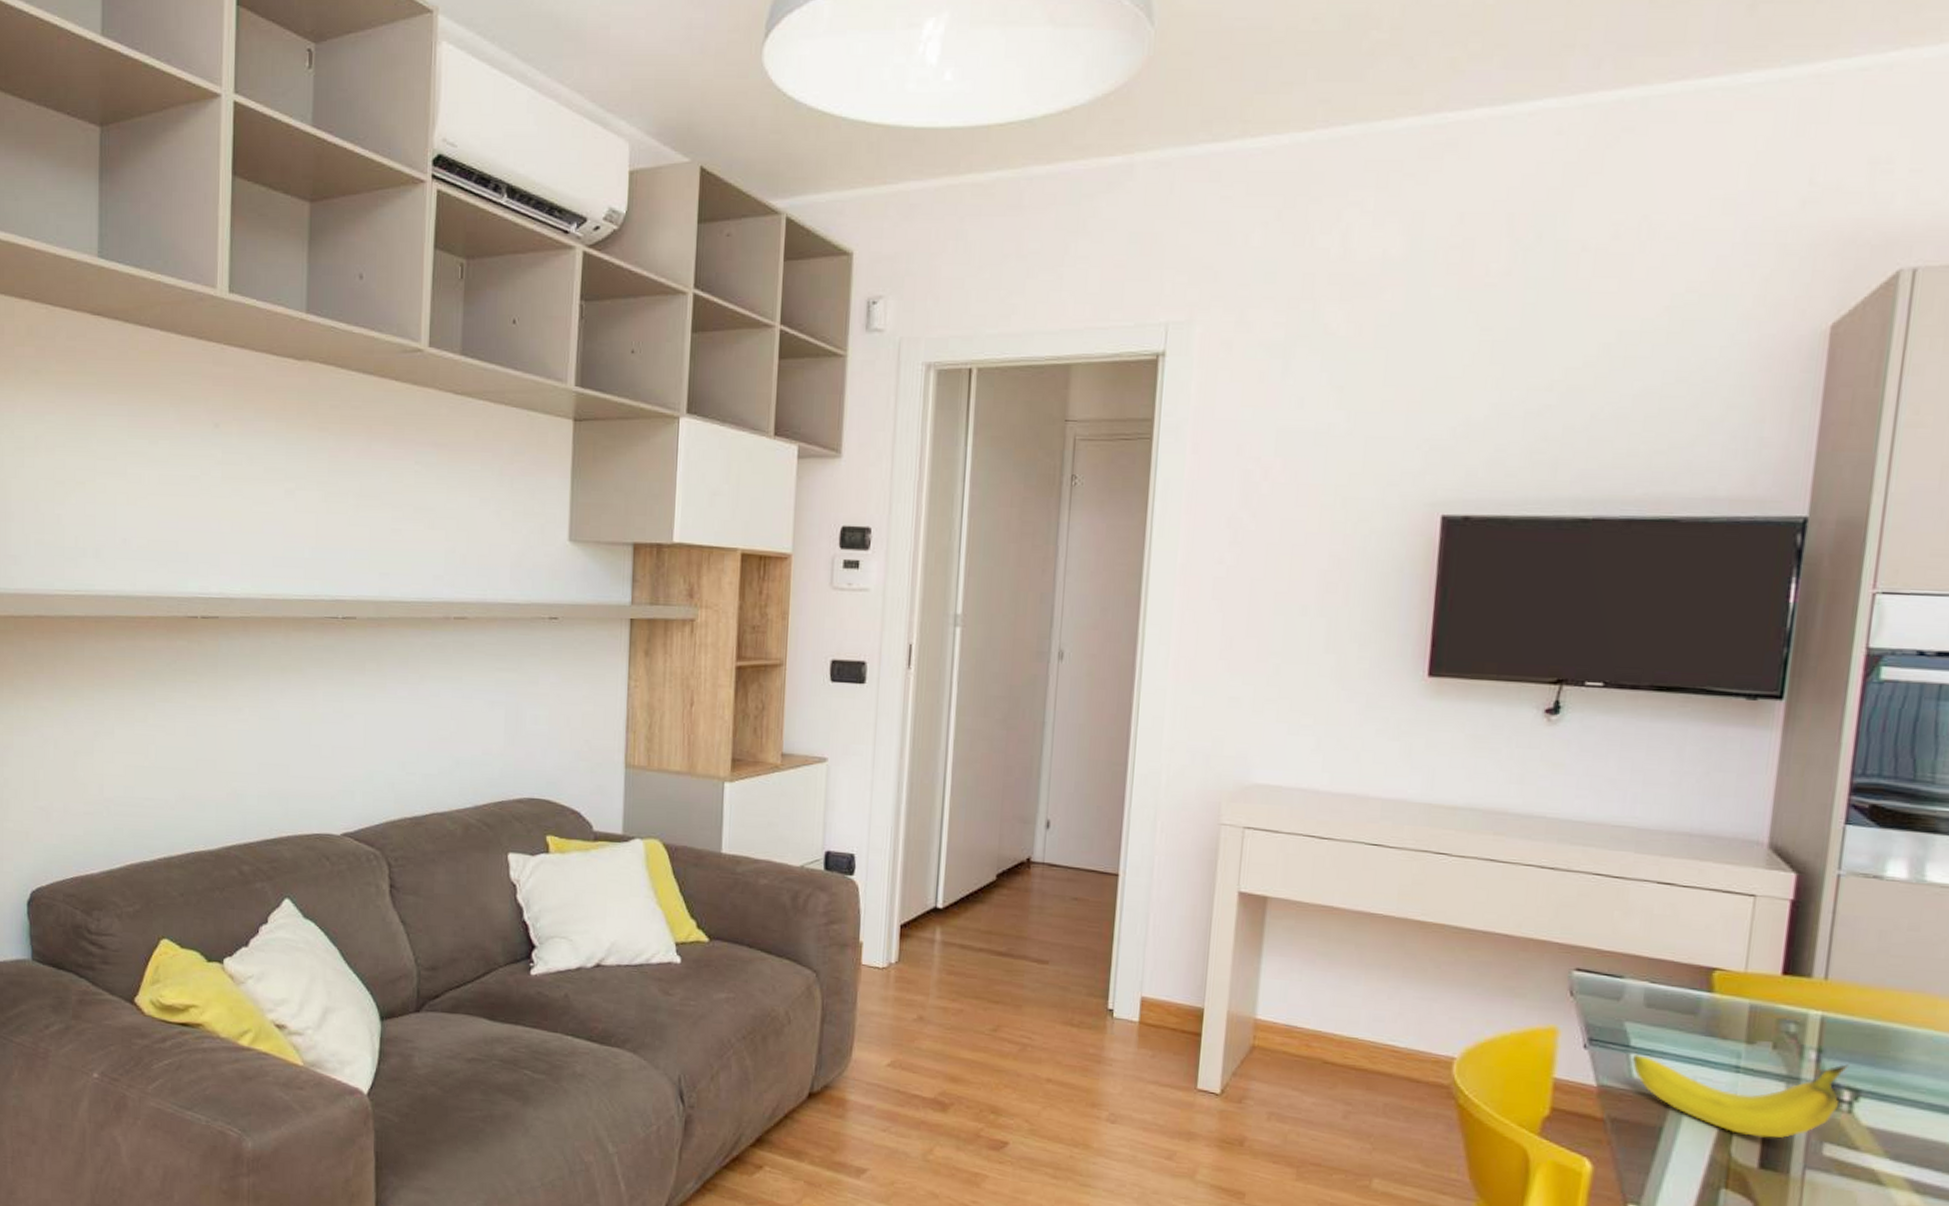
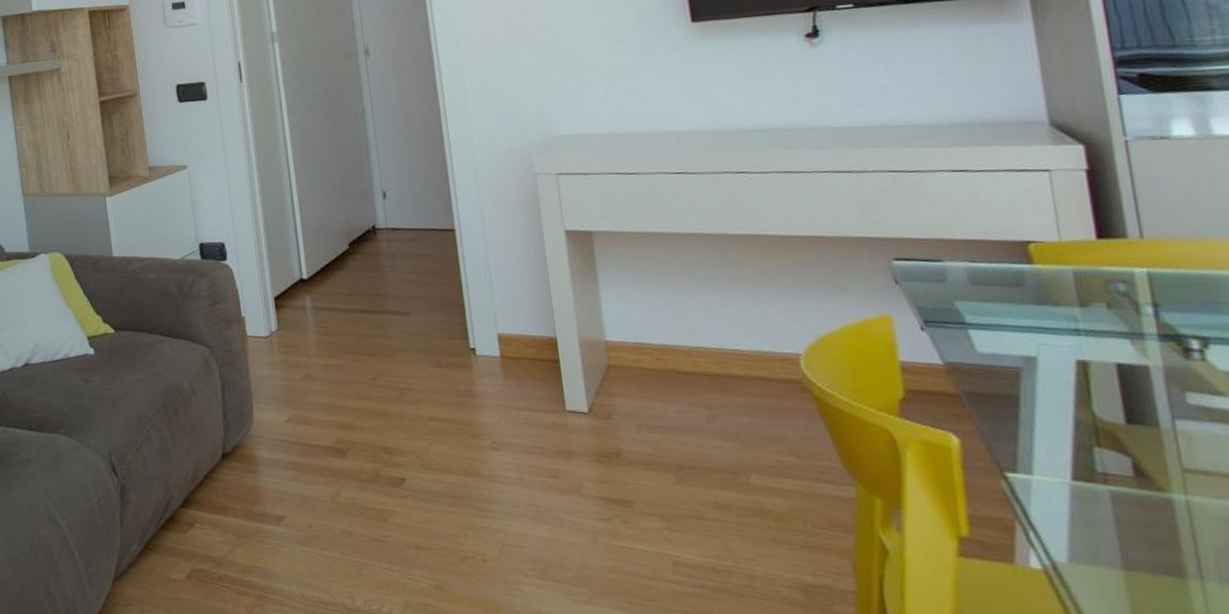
fruit: present [1631,1054,1850,1138] -> none [971,314,1190,394]

